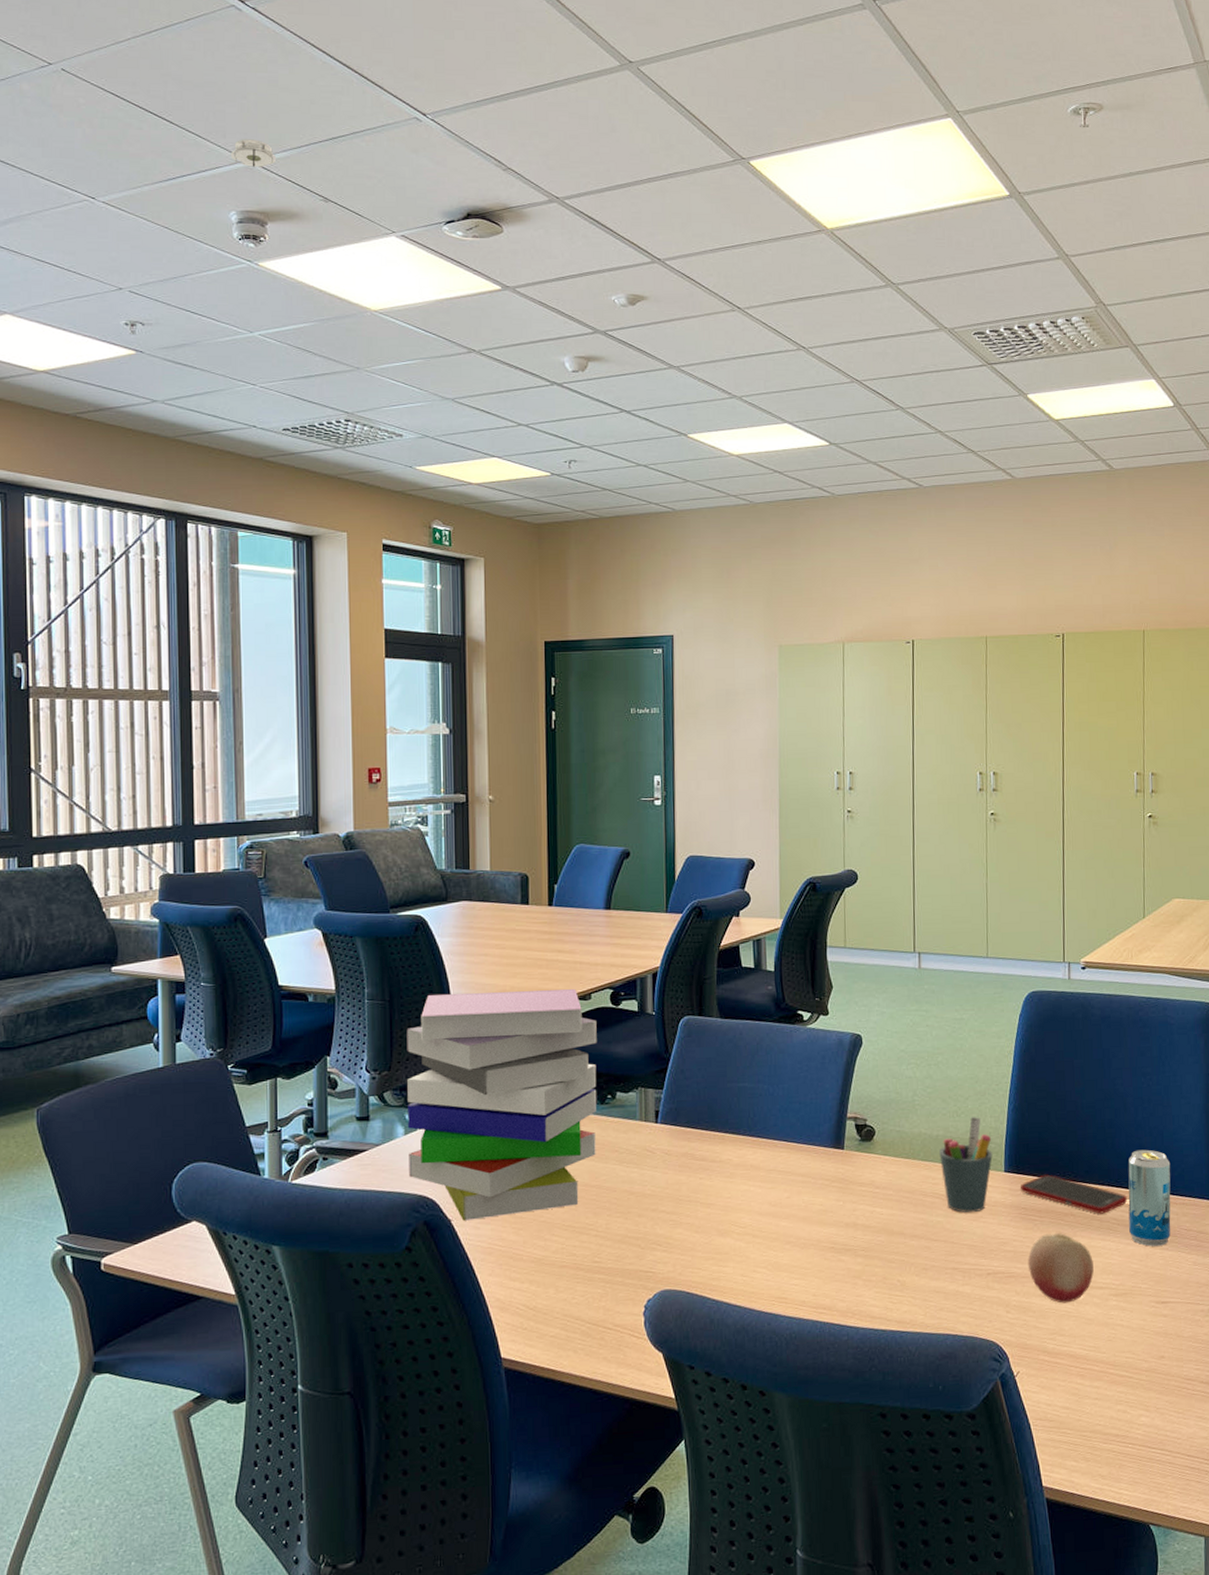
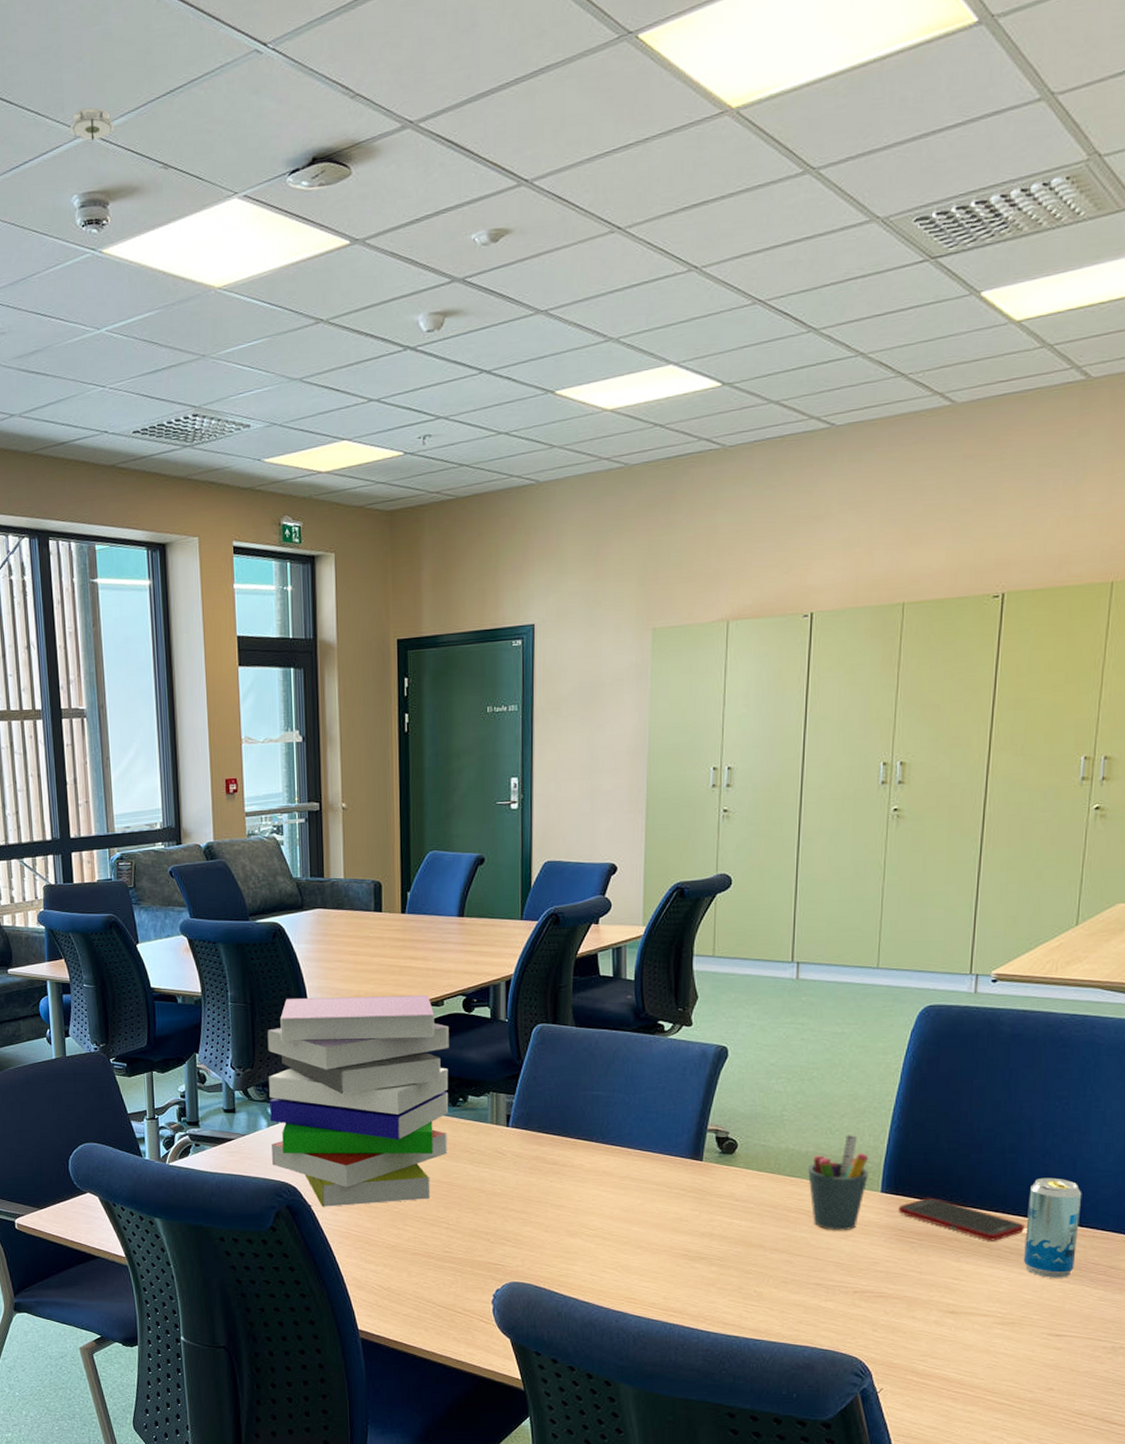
fruit: present [1027,1233,1094,1304] -> none [900,1257,978,1327]

